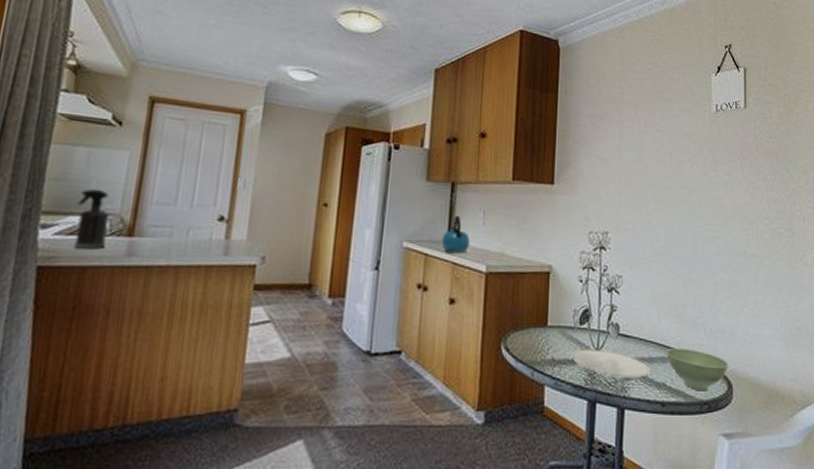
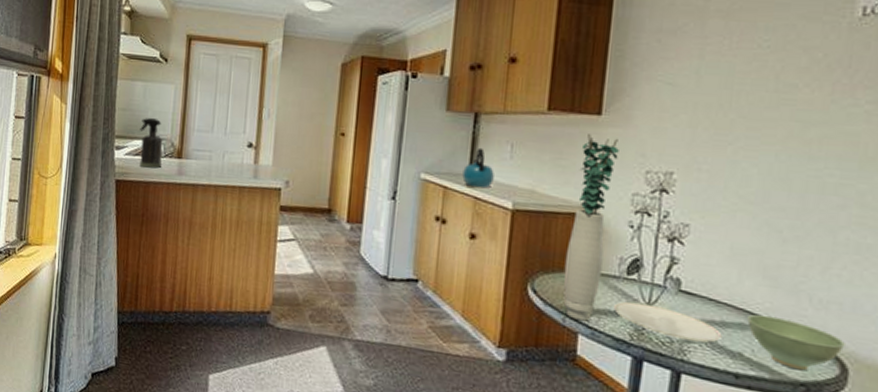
vase: none [530,201,568,373] -> present [563,134,619,322]

